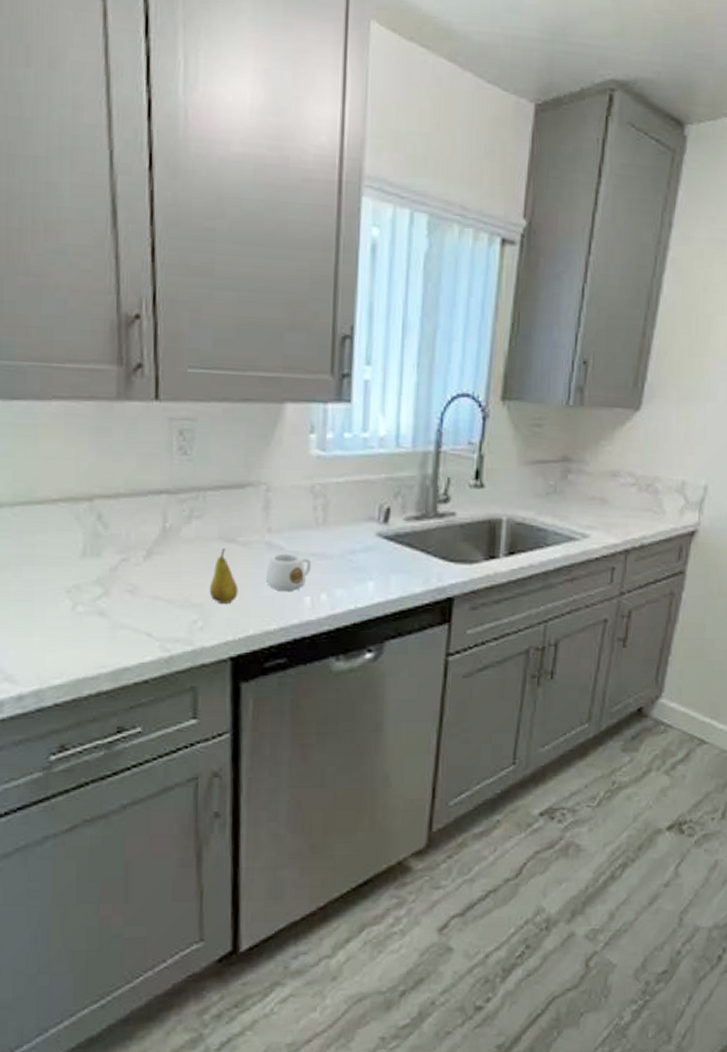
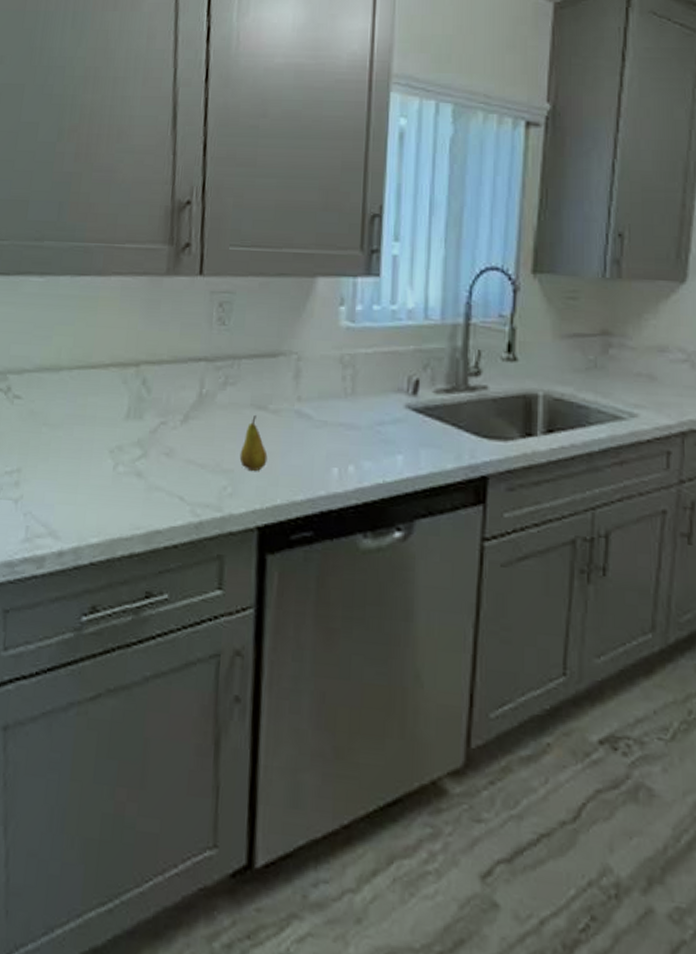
mug: present [265,553,312,591] -> none [293,422,340,461]

